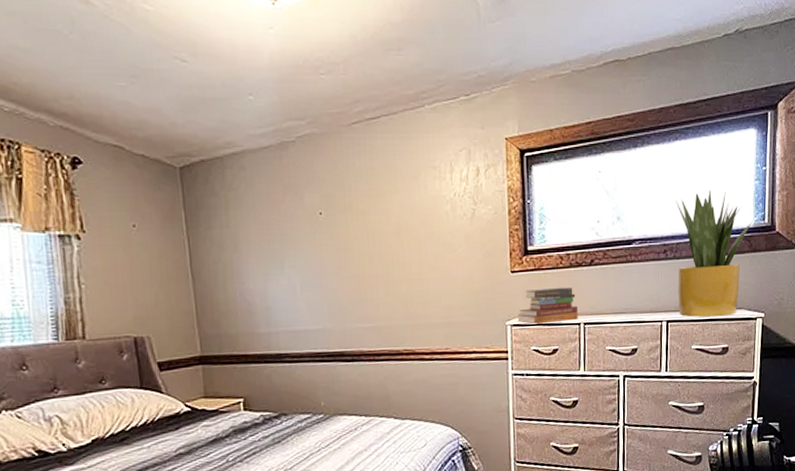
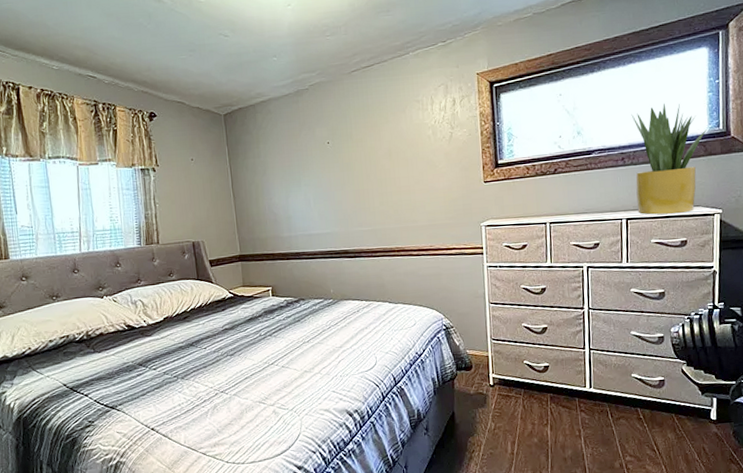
books: present [518,287,578,325] -> none [491,193,544,225]

